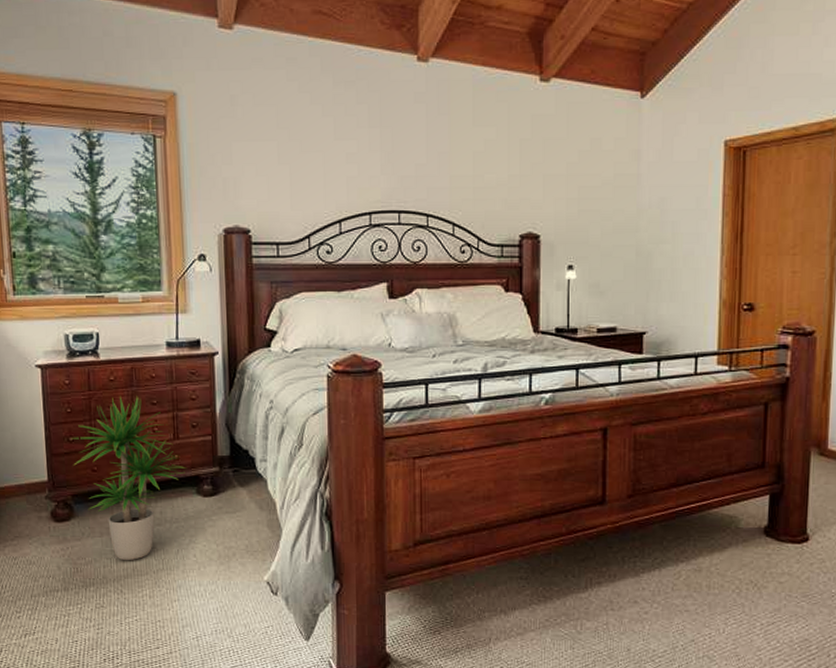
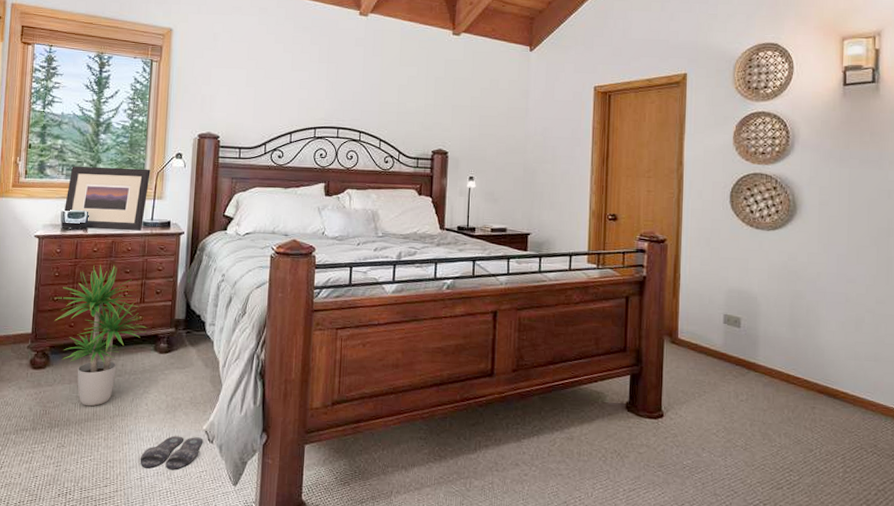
picture frame: none [66,276,169,354] -> present [61,166,151,231]
slippers: none [194,589,266,627] -> present [140,435,203,470]

